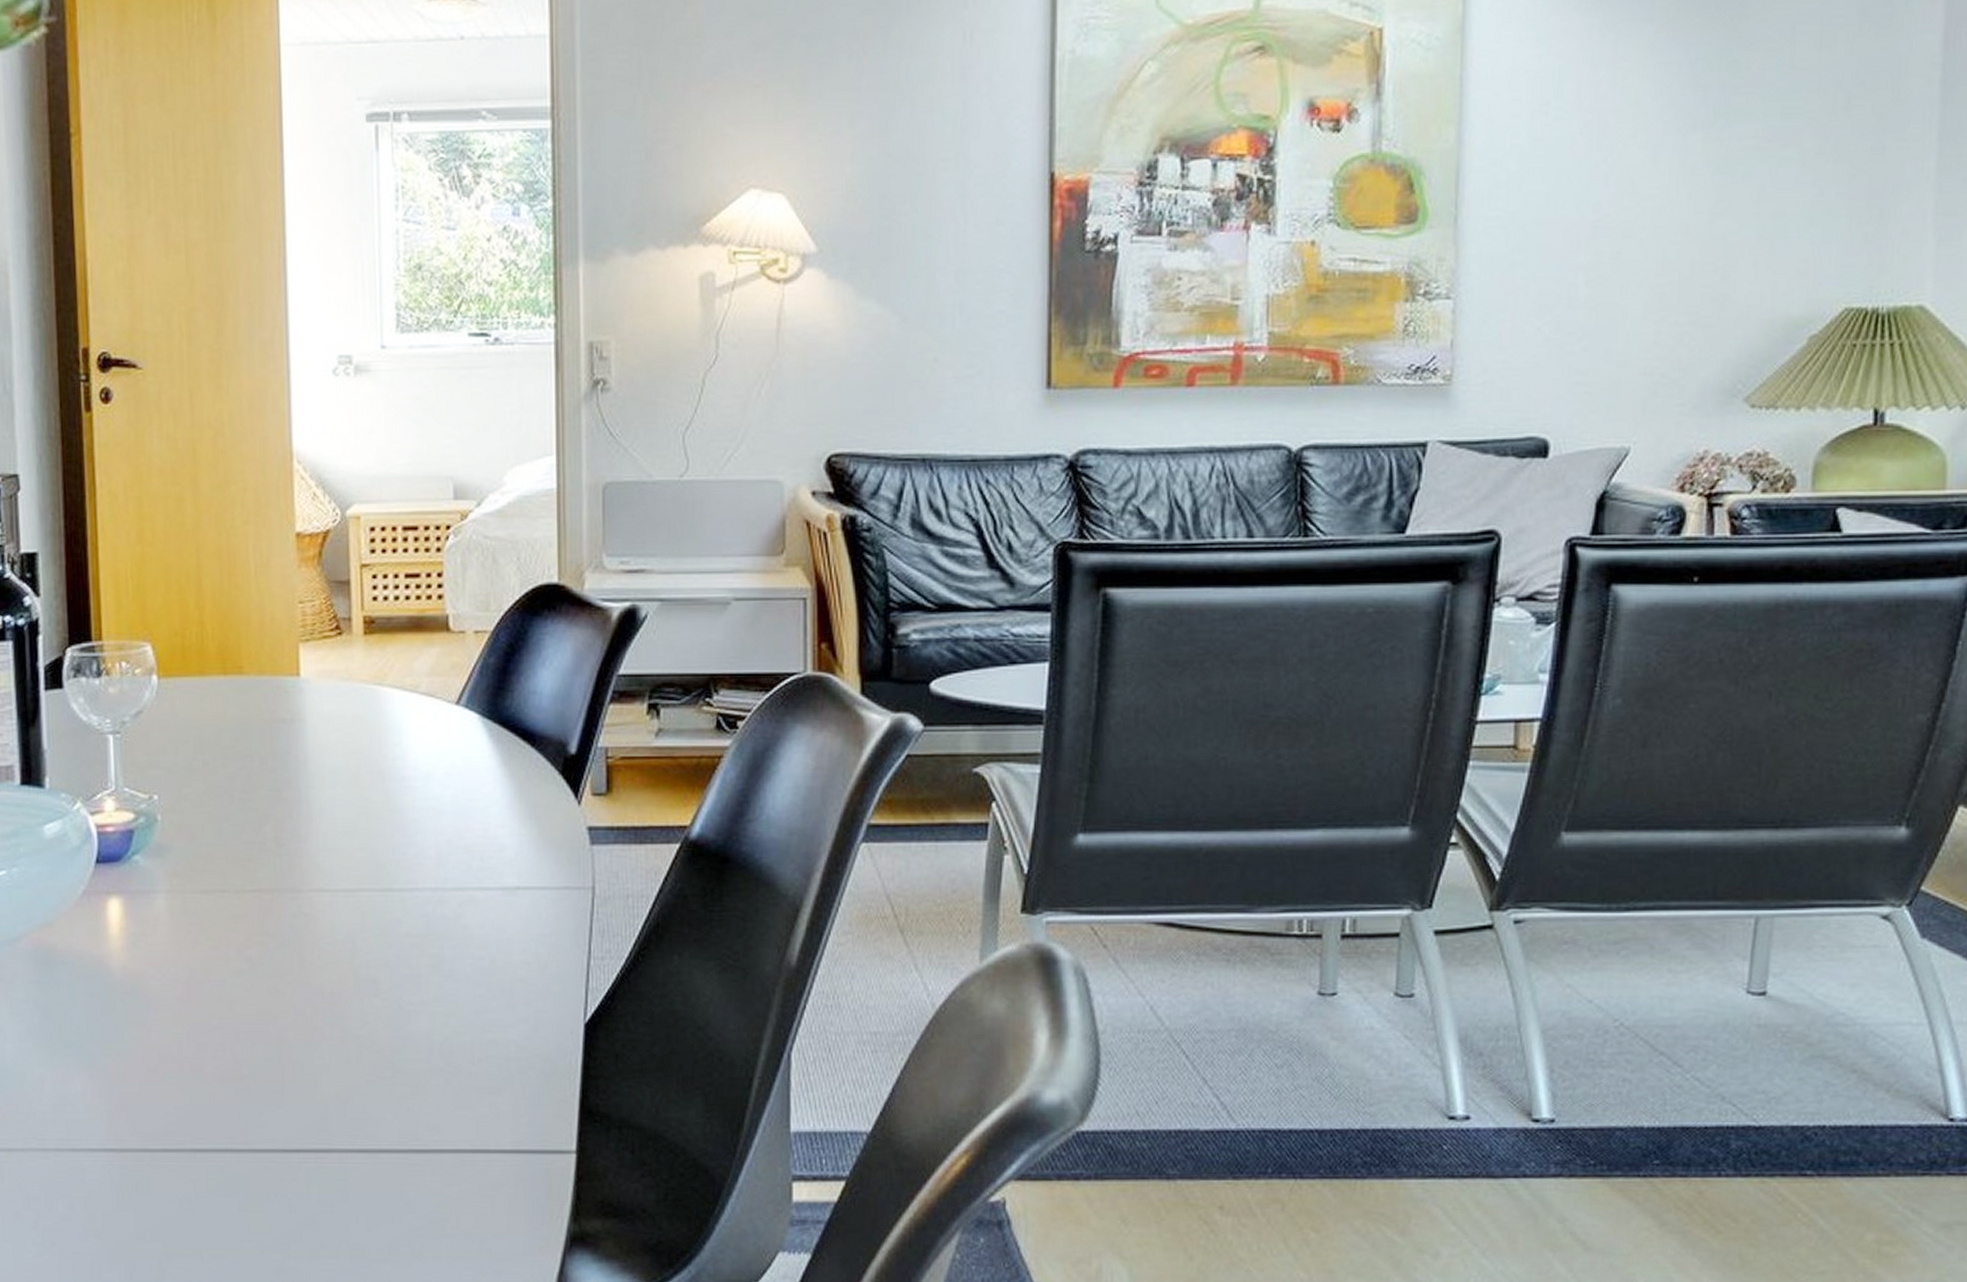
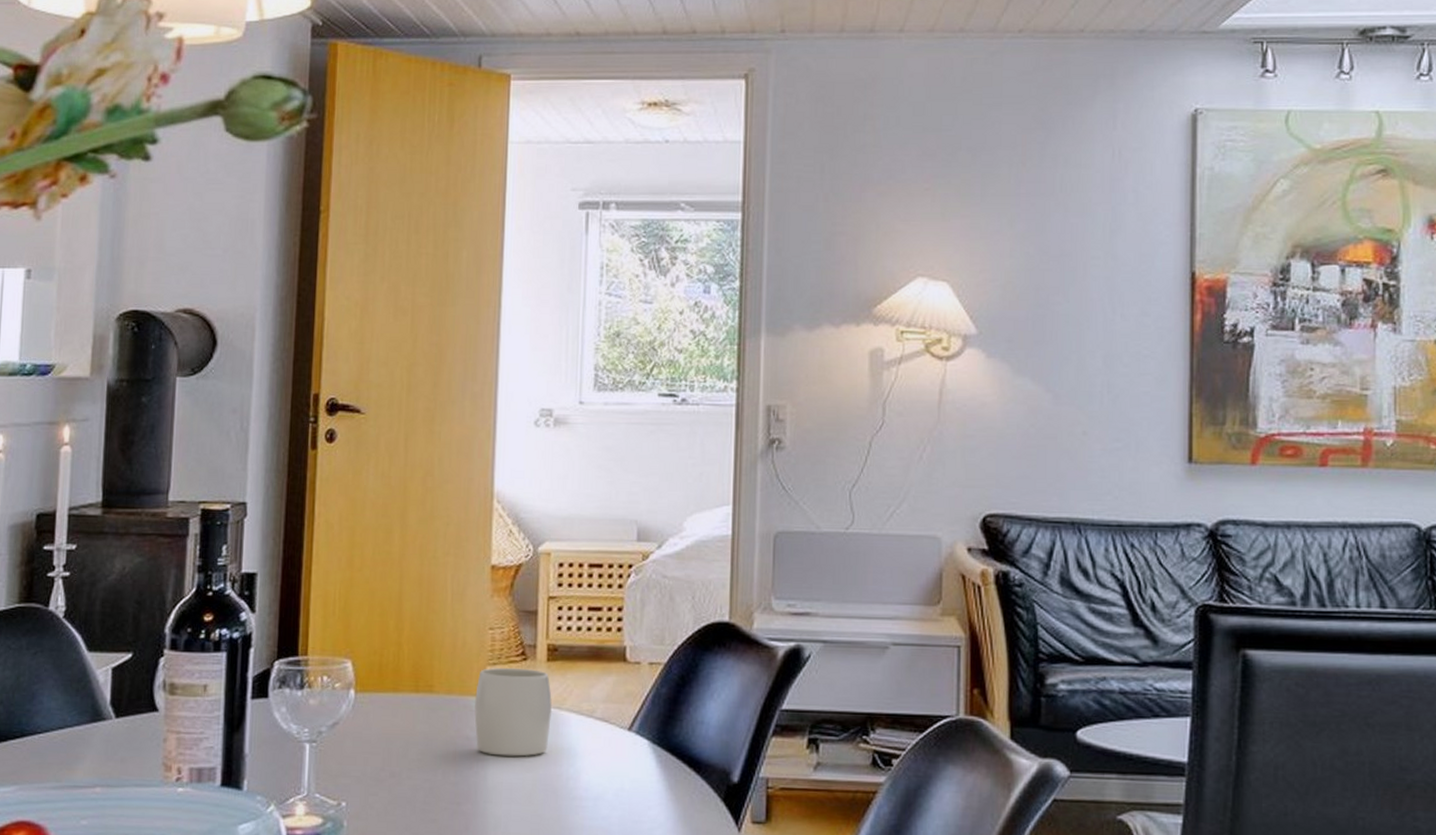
mug: none [288,643,373,738] -> present [474,667,552,757]

